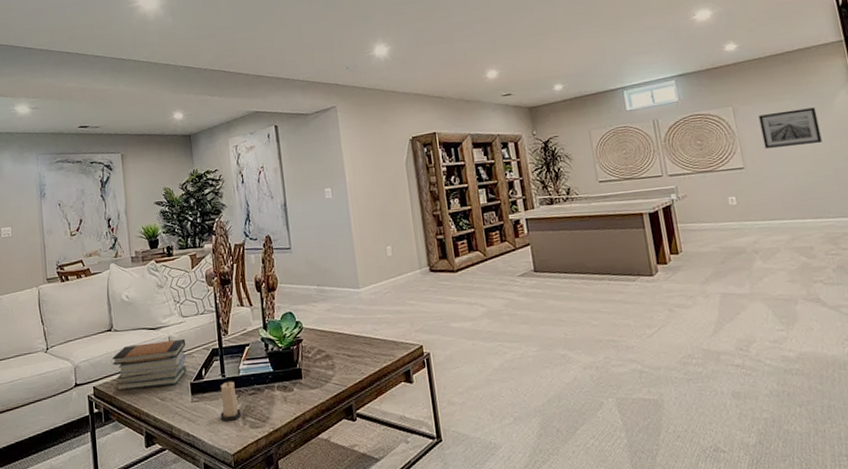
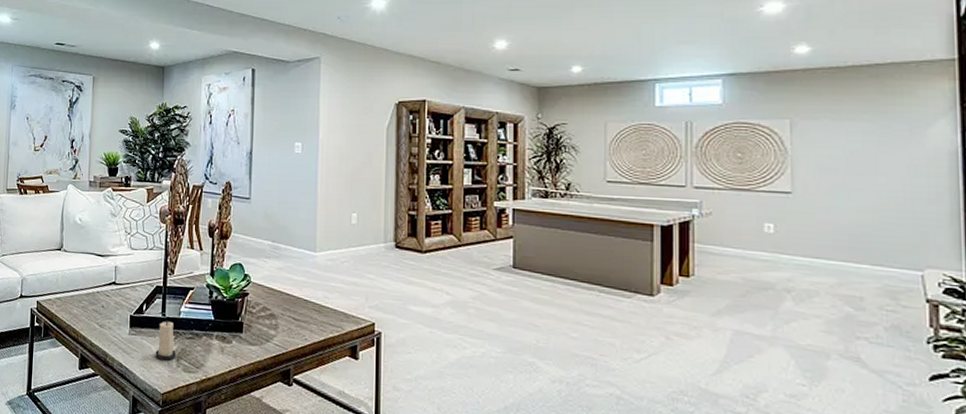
book stack: present [112,338,186,391] -> none [58,268,131,314]
wall art: present [758,107,823,149] -> none [822,133,902,177]

